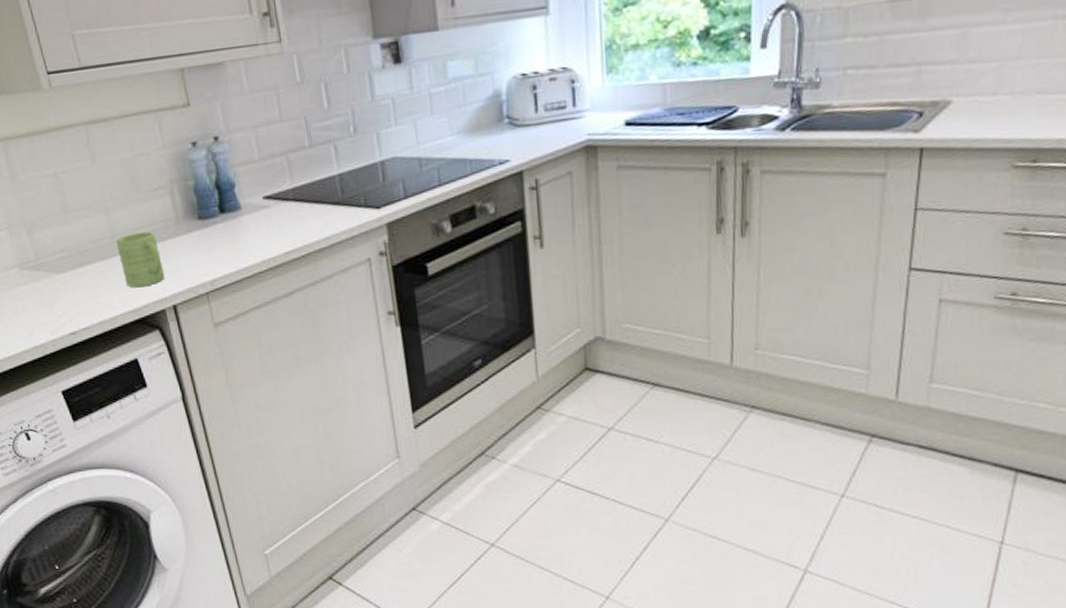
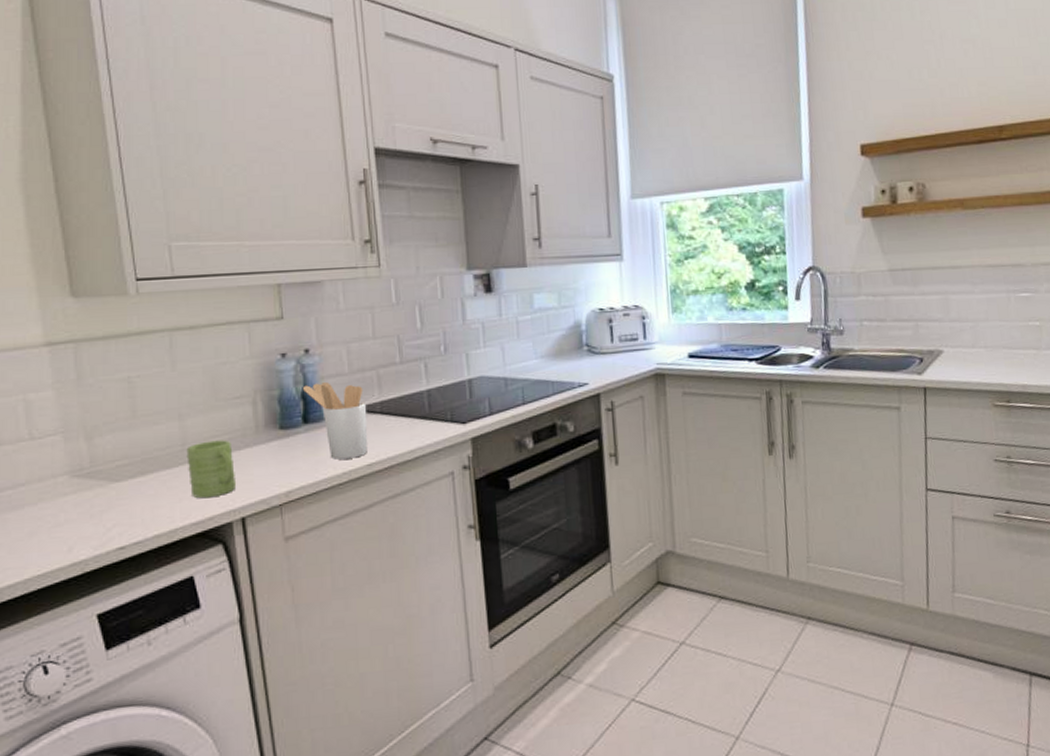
utensil holder: none [216,170,284,248] -> present [303,382,368,460]

